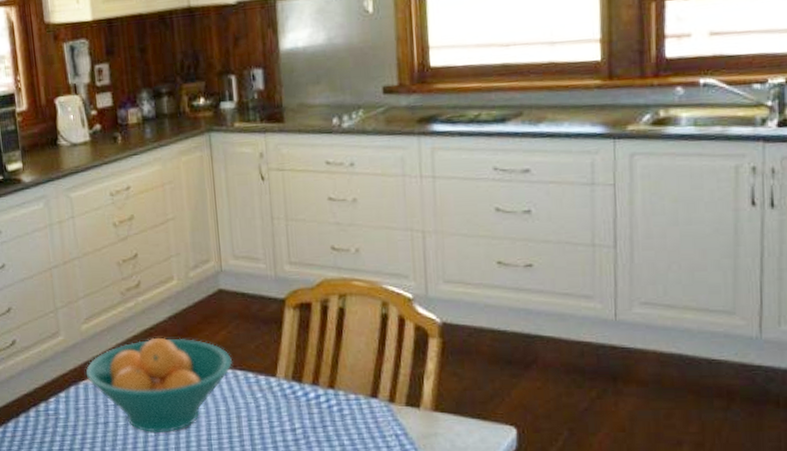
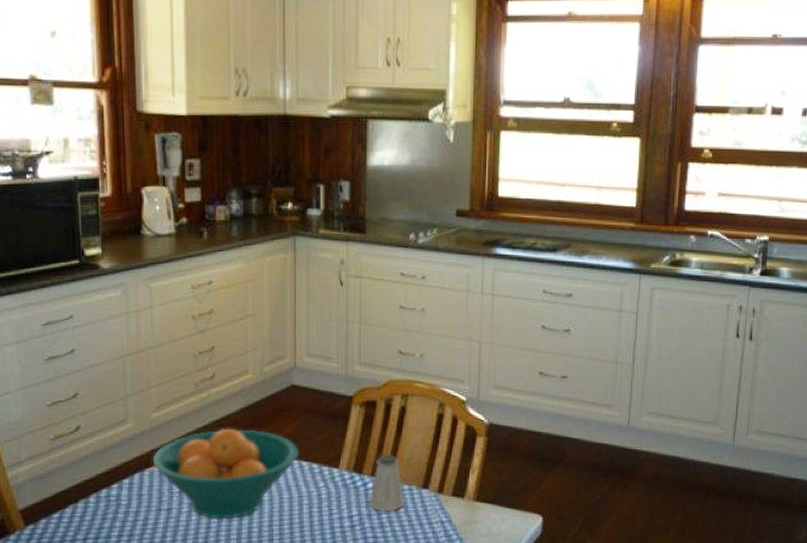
saltshaker: none [311,360,353,424] -> present [368,454,406,512]

